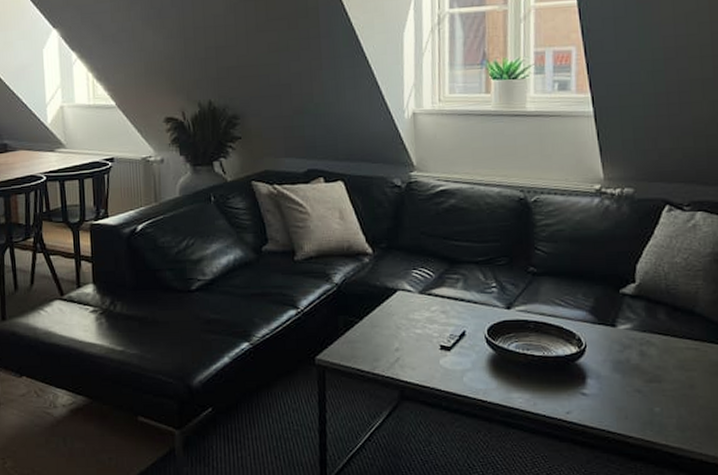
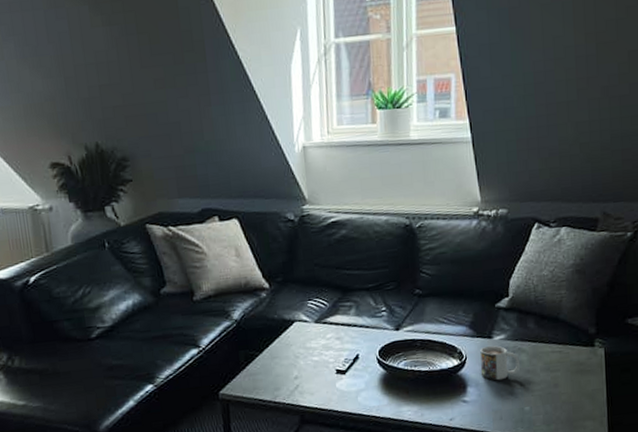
mug: none [602,335,648,375] -> present [480,345,520,381]

